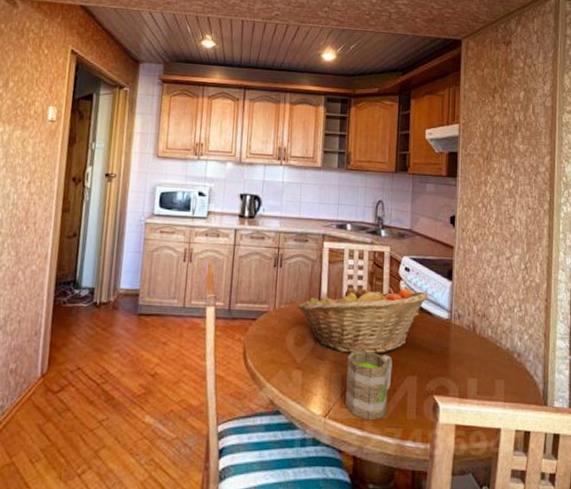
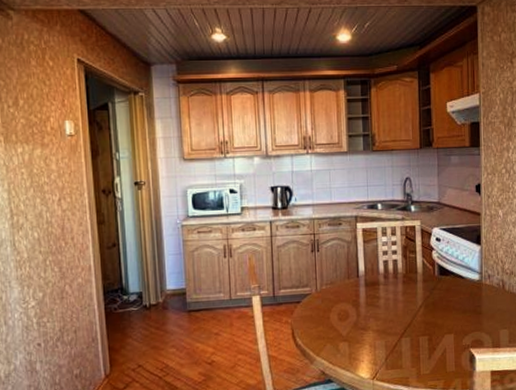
fruit basket: present [297,285,429,355] -> none [338,257,460,322]
mug: present [344,350,393,421] -> none [388,317,431,378]

